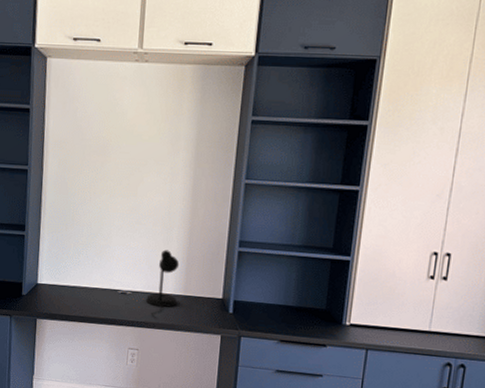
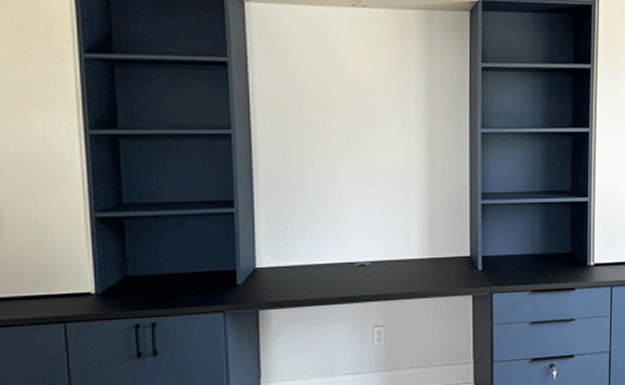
desk lamp: present [145,250,180,318] -> none [387,211,423,288]

